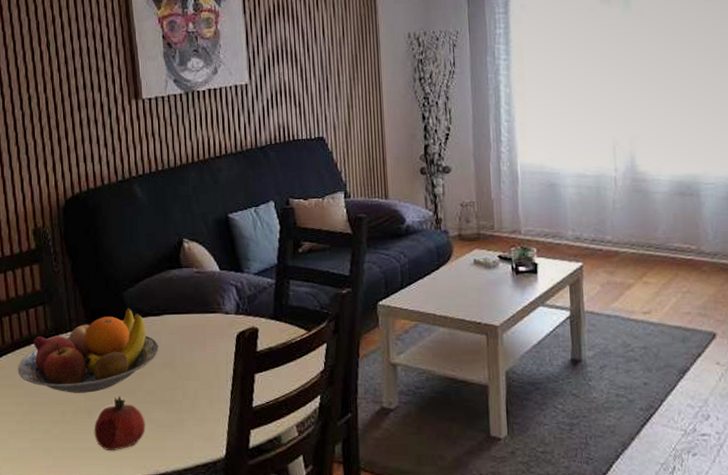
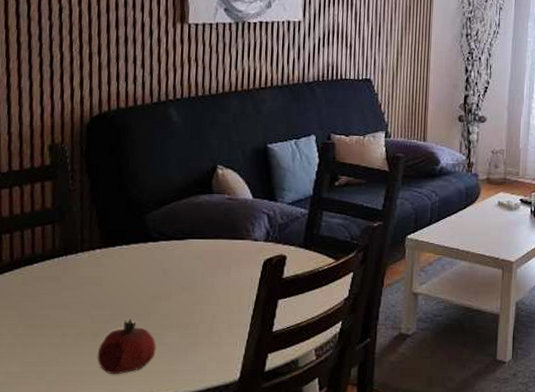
fruit bowl: present [17,308,160,393] -> none [14,231,180,315]

